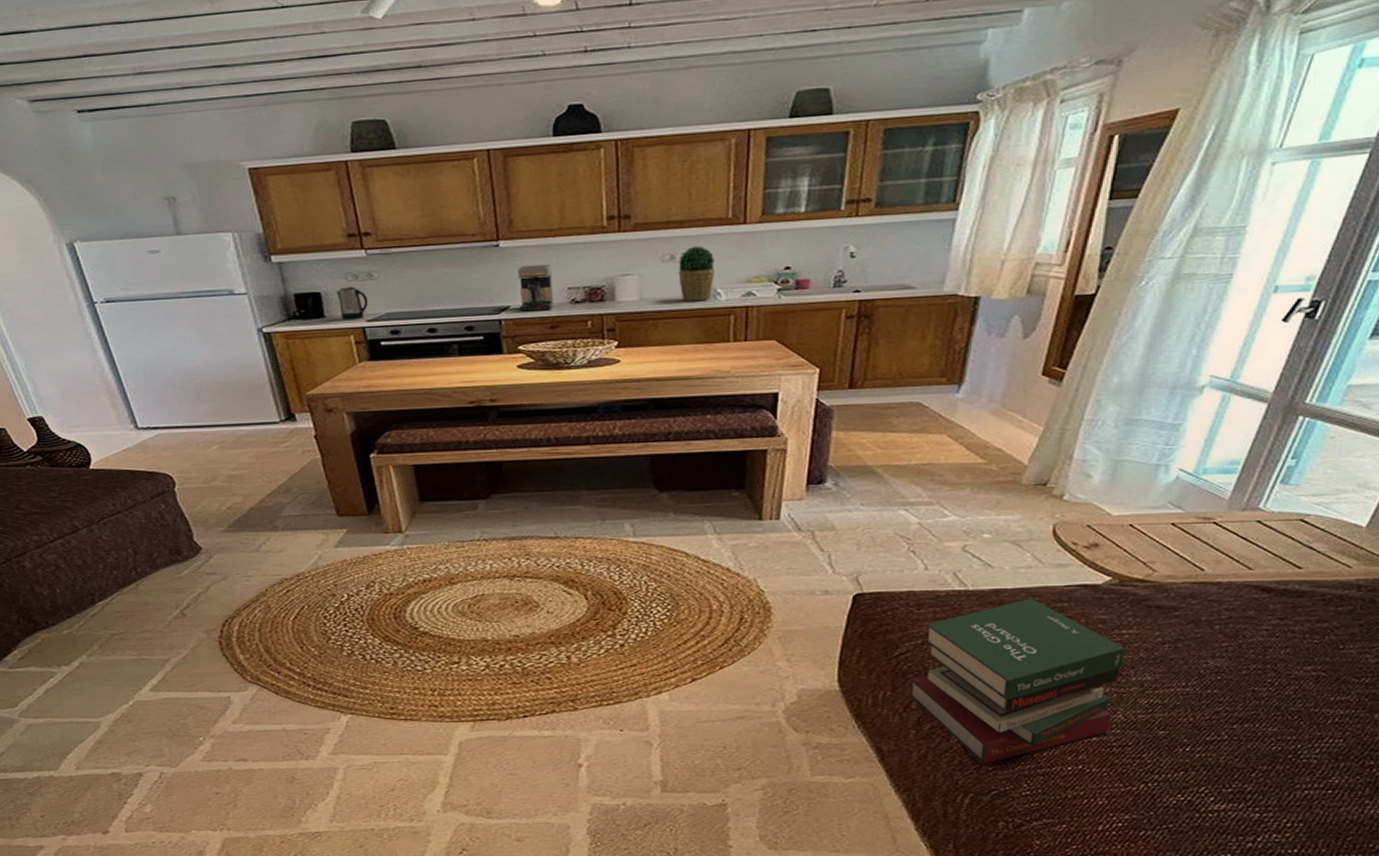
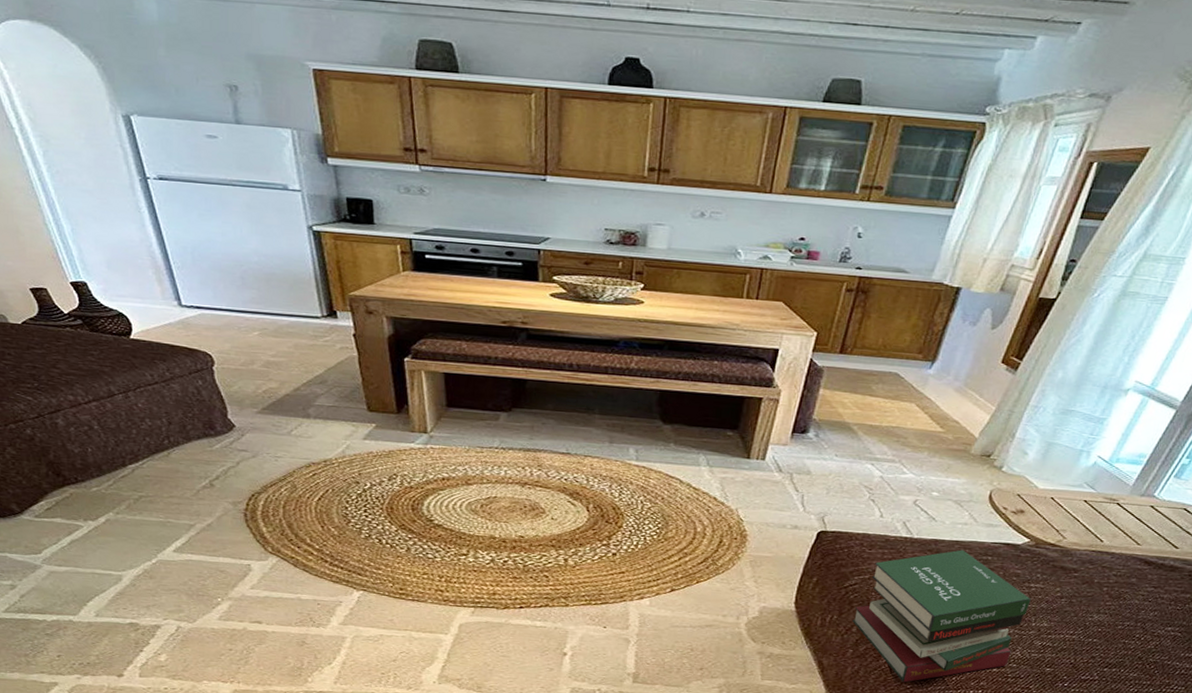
kettle: present [336,286,368,321] -> none [387,198,417,231]
coffee maker: present [517,264,554,312] -> none [558,202,592,247]
potted plant: present [678,245,715,302] -> none [705,206,739,258]

